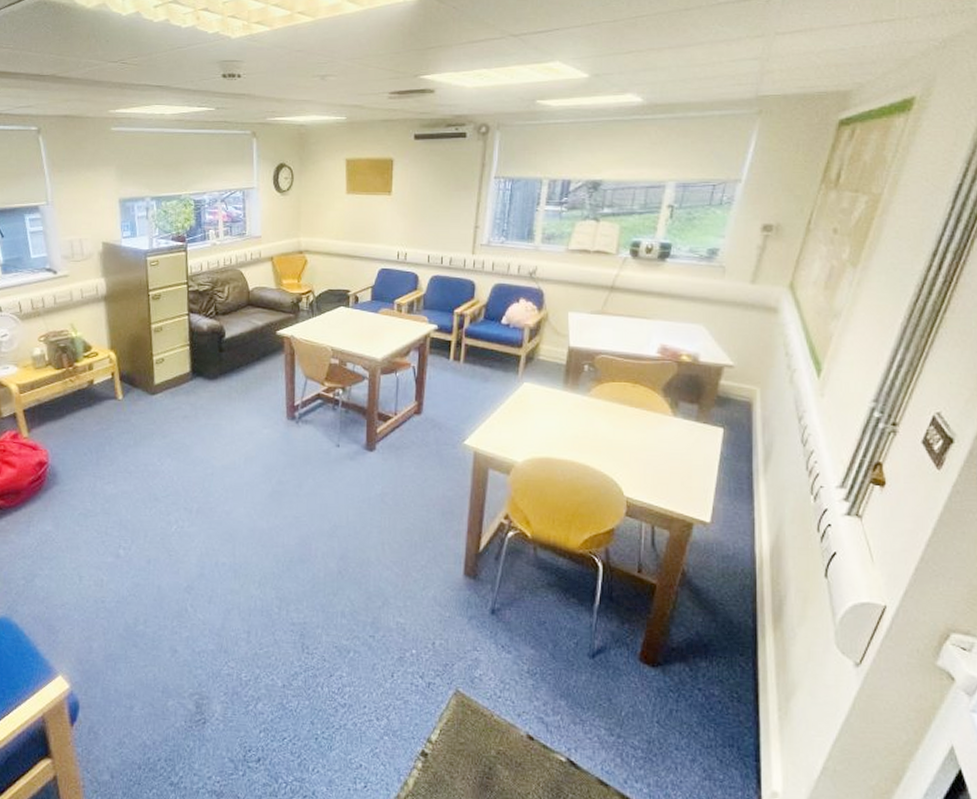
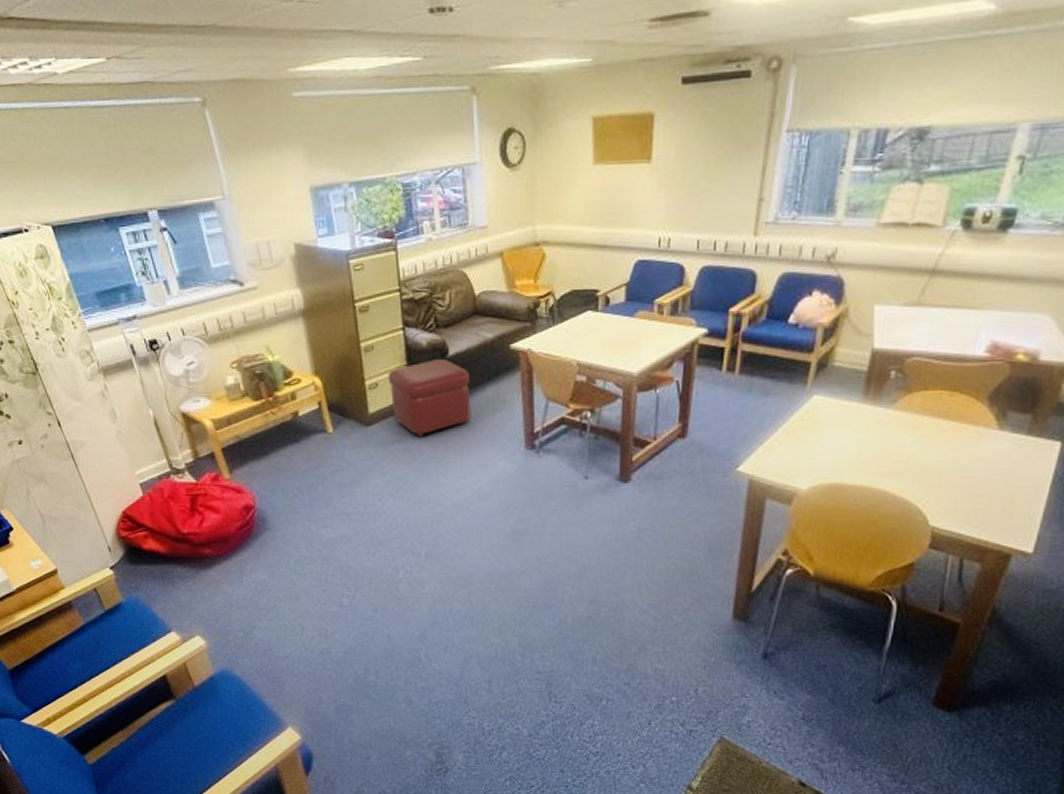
ottoman: none [173,341,243,406] -> present [388,359,471,437]

